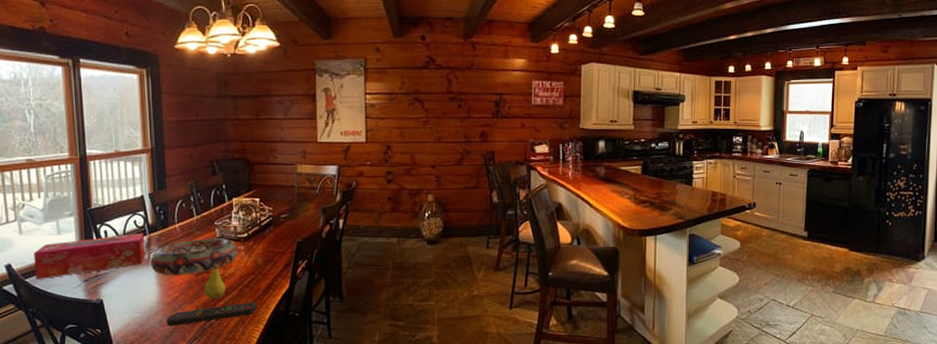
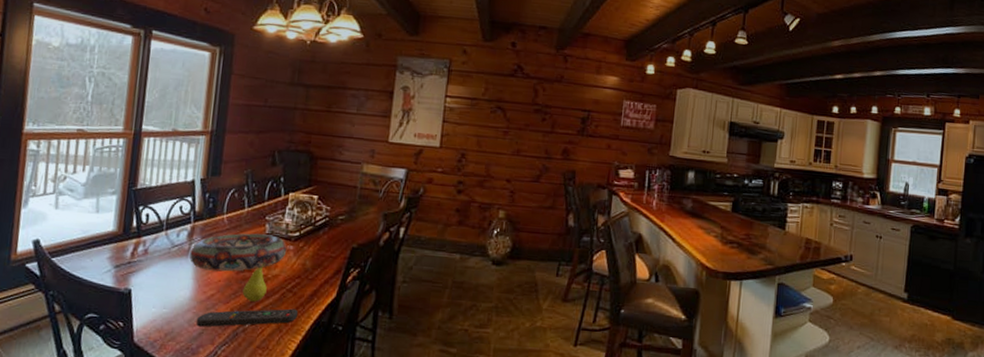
tissue box: present [34,233,145,280] -> none [63,220,189,261]

